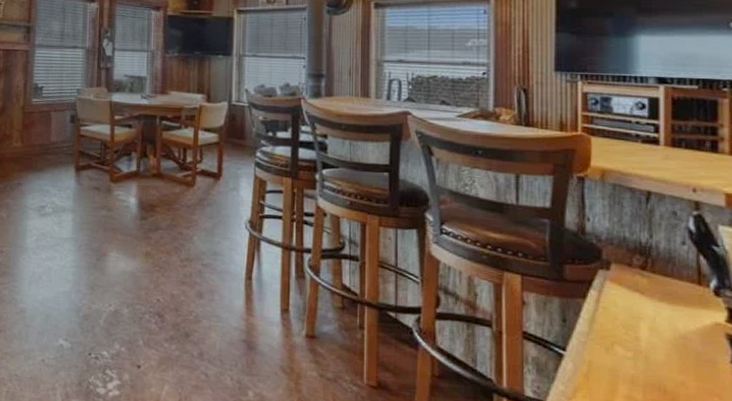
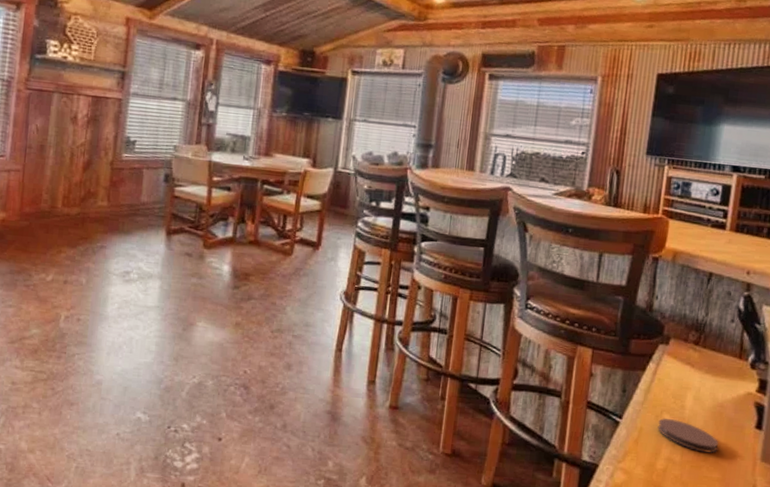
coaster: none [610,350,688,391] -> present [657,417,719,453]

